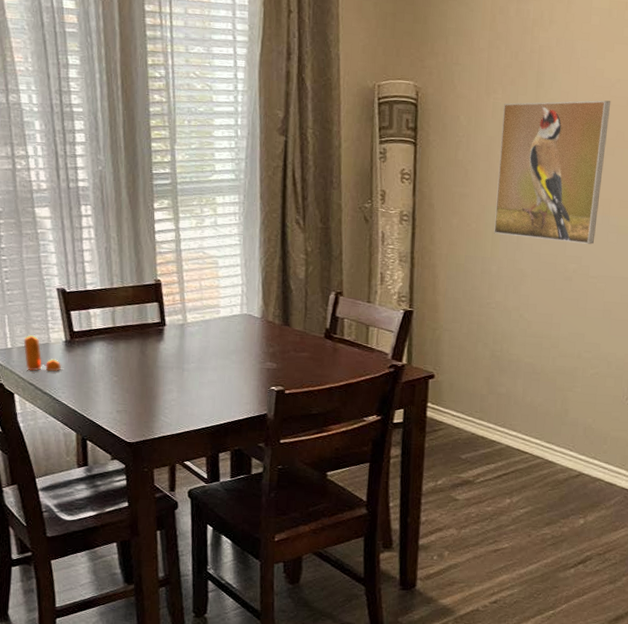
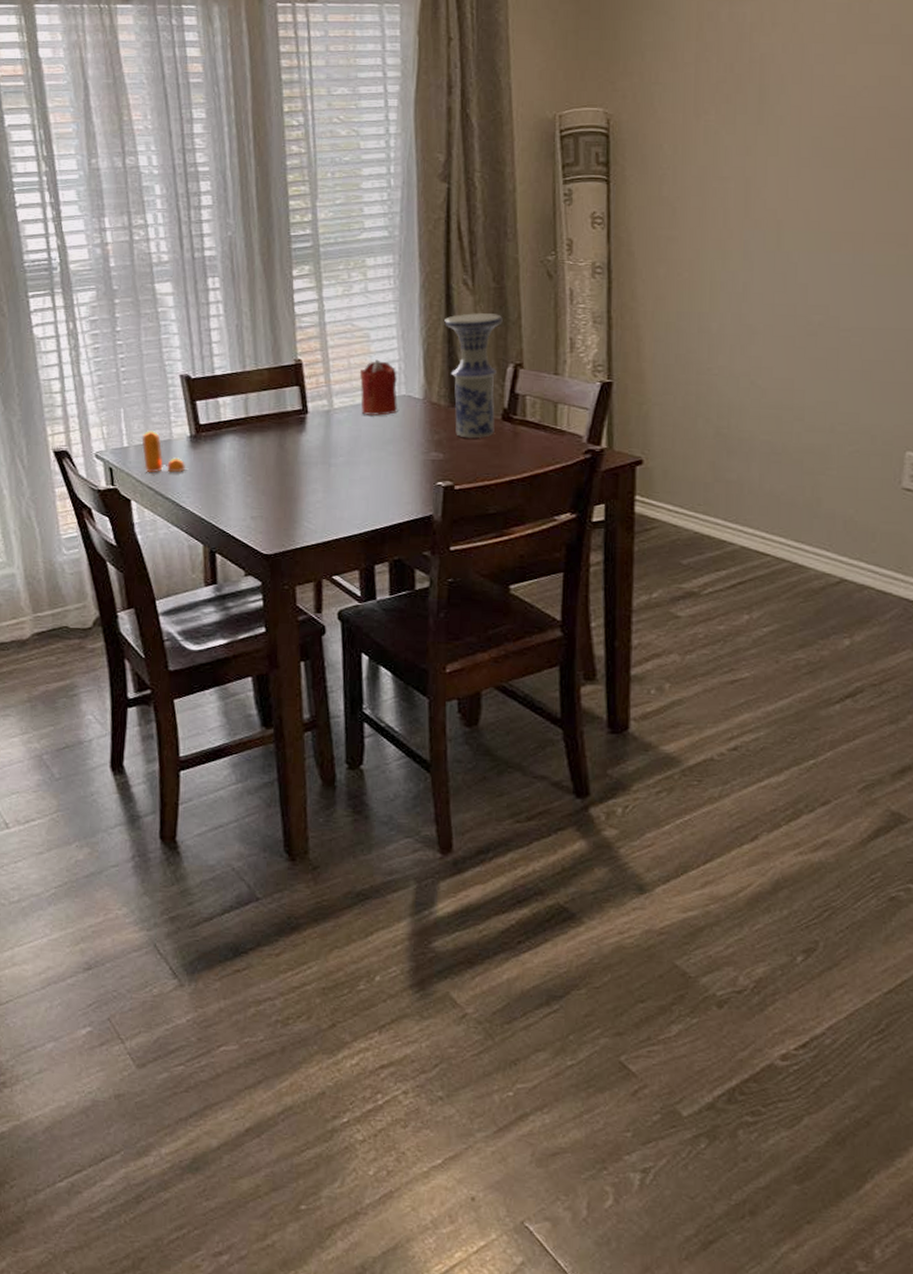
candle: none [209,283,240,330] -> present [359,359,397,416]
vase: none [280,248,327,352] -> present [444,313,503,439]
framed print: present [494,100,611,244] -> none [712,113,857,290]

